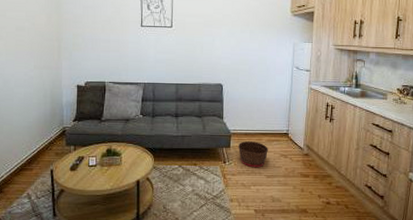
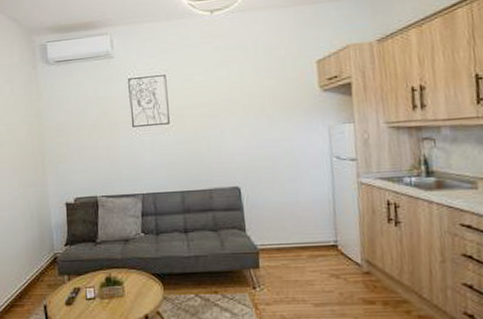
basket: present [238,141,268,168] -> none [270,258,312,294]

